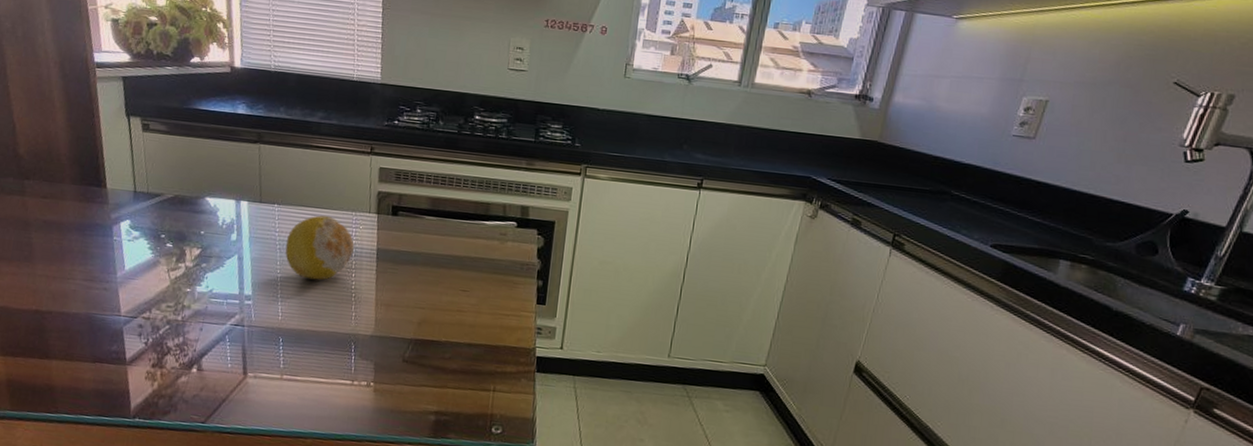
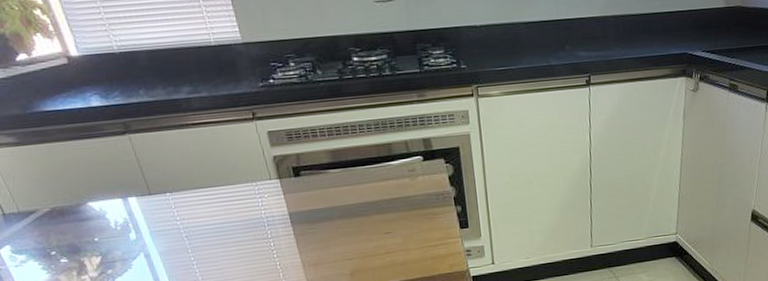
fruit: present [285,215,354,280] -> none [190,192,266,259]

